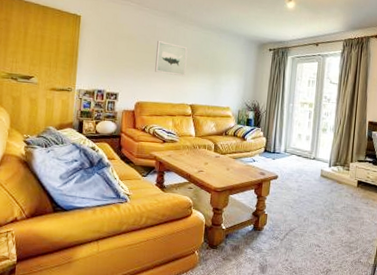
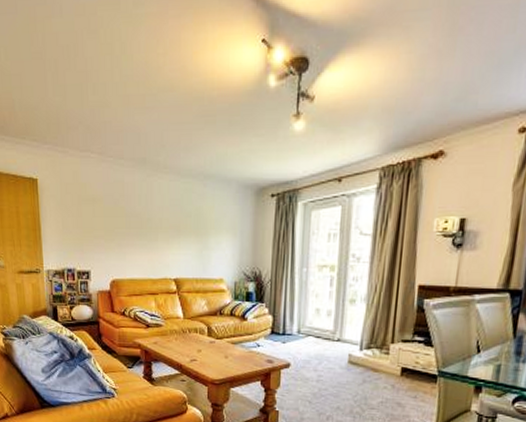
wall art: present [155,41,188,76] -> none [128,200,165,243]

